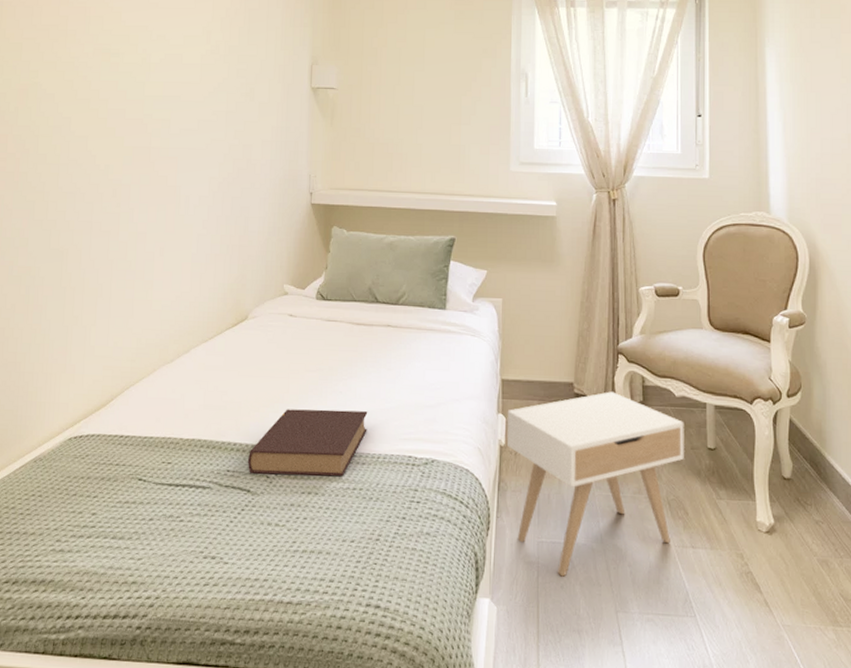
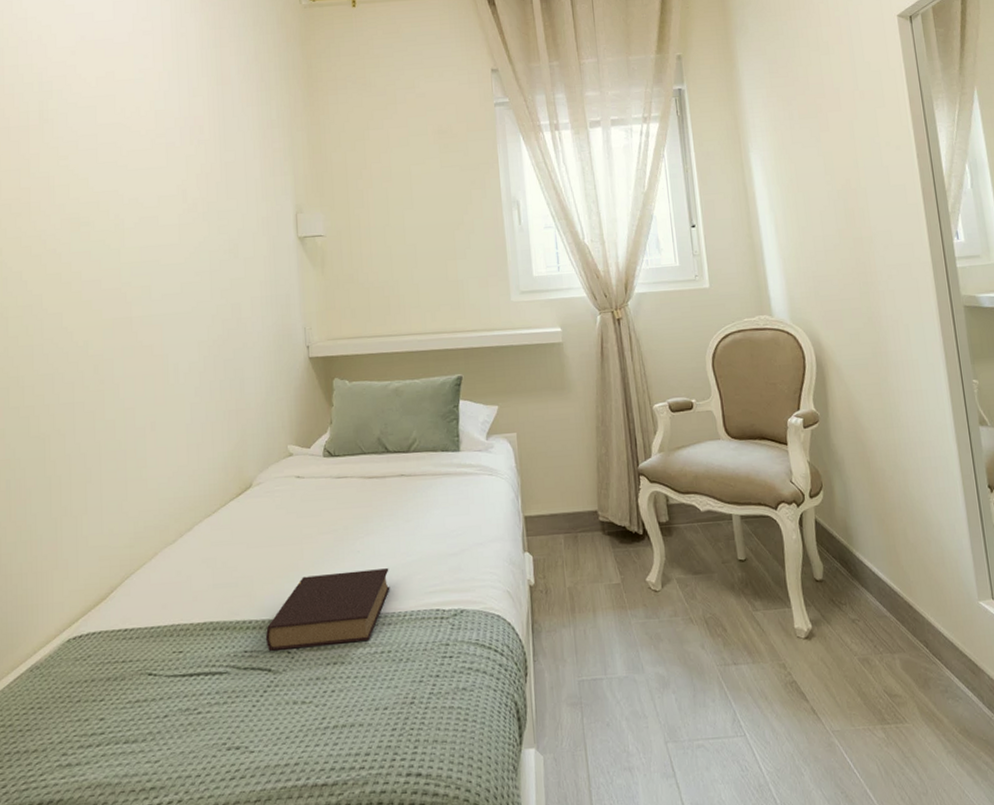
nightstand: present [506,391,684,577] -> none [533,514,716,714]

